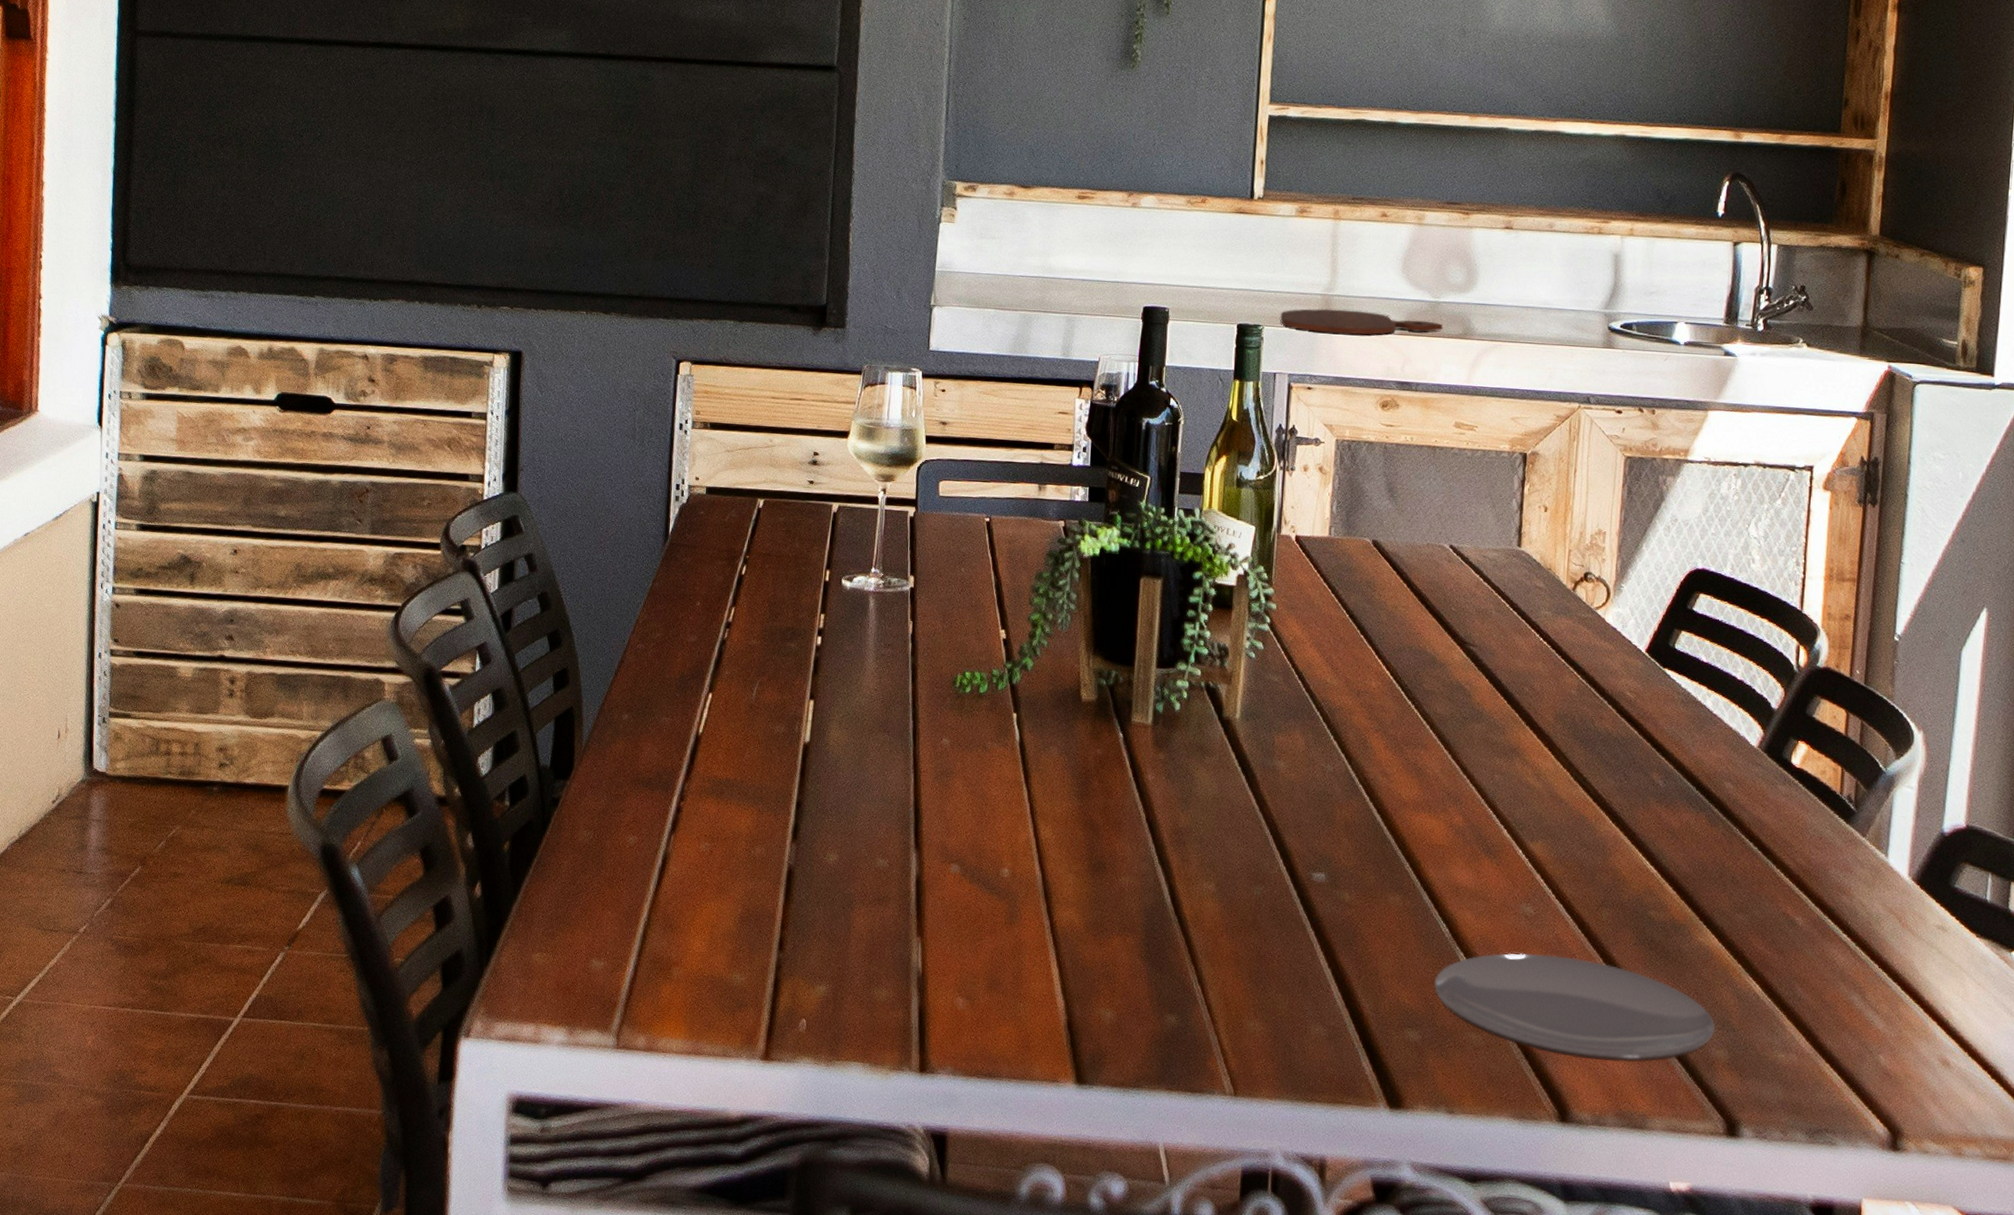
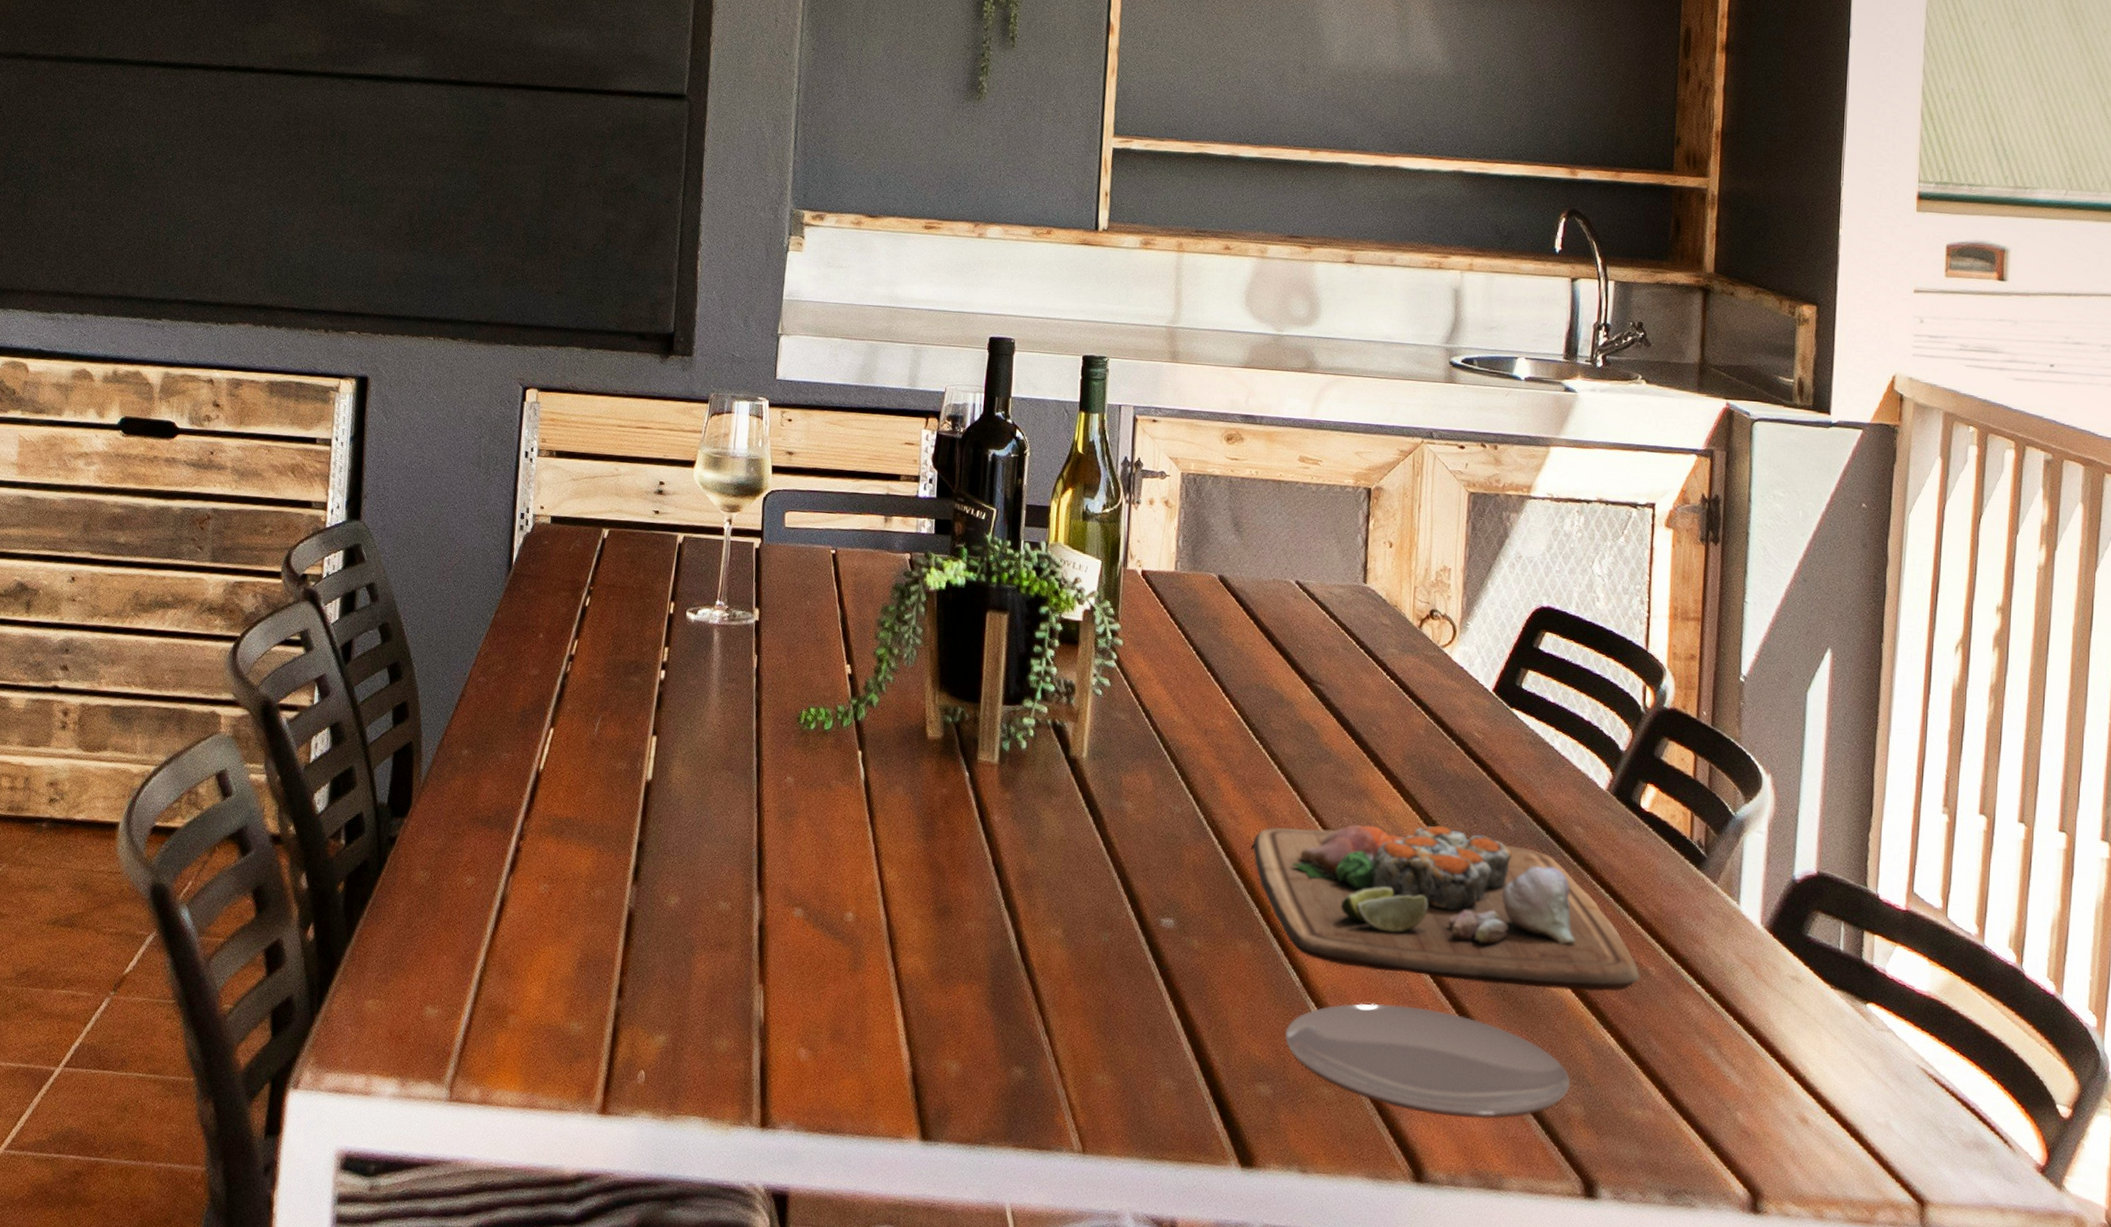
cutting board: present [1280,308,1443,335] -> none [1125,341,1286,368]
food platter: none [1404,781,1788,941] -> present [1252,824,1641,992]

